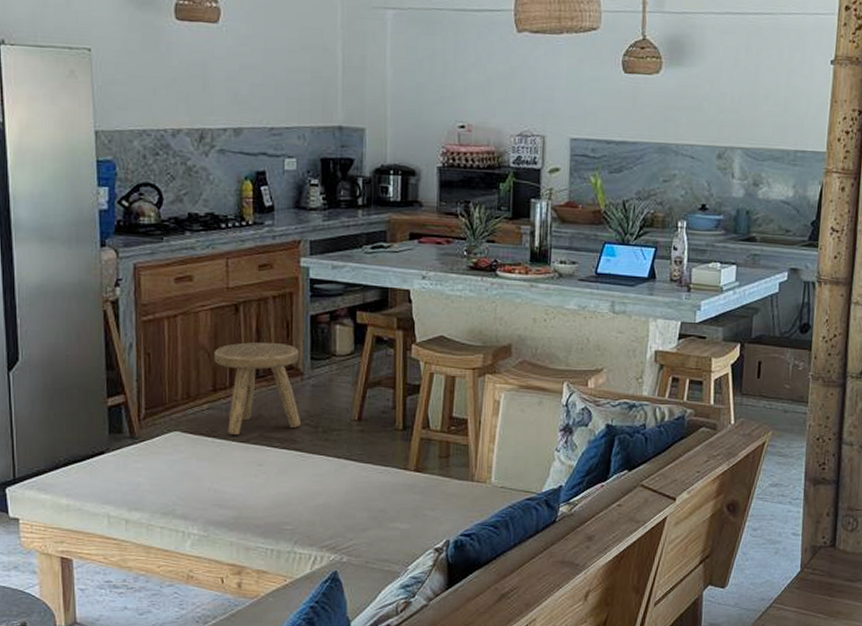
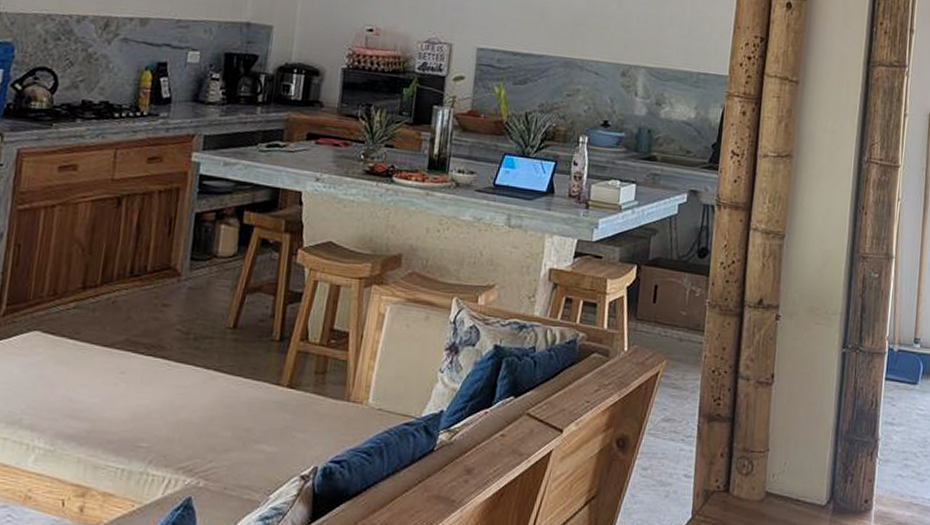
stool: present [214,342,302,436] -> none [88,238,179,339]

